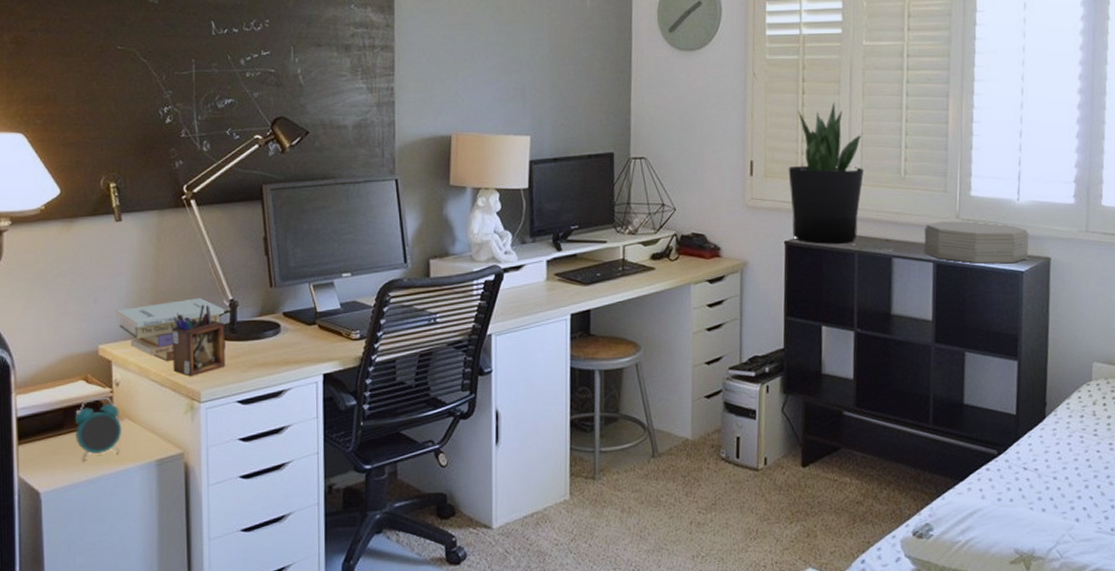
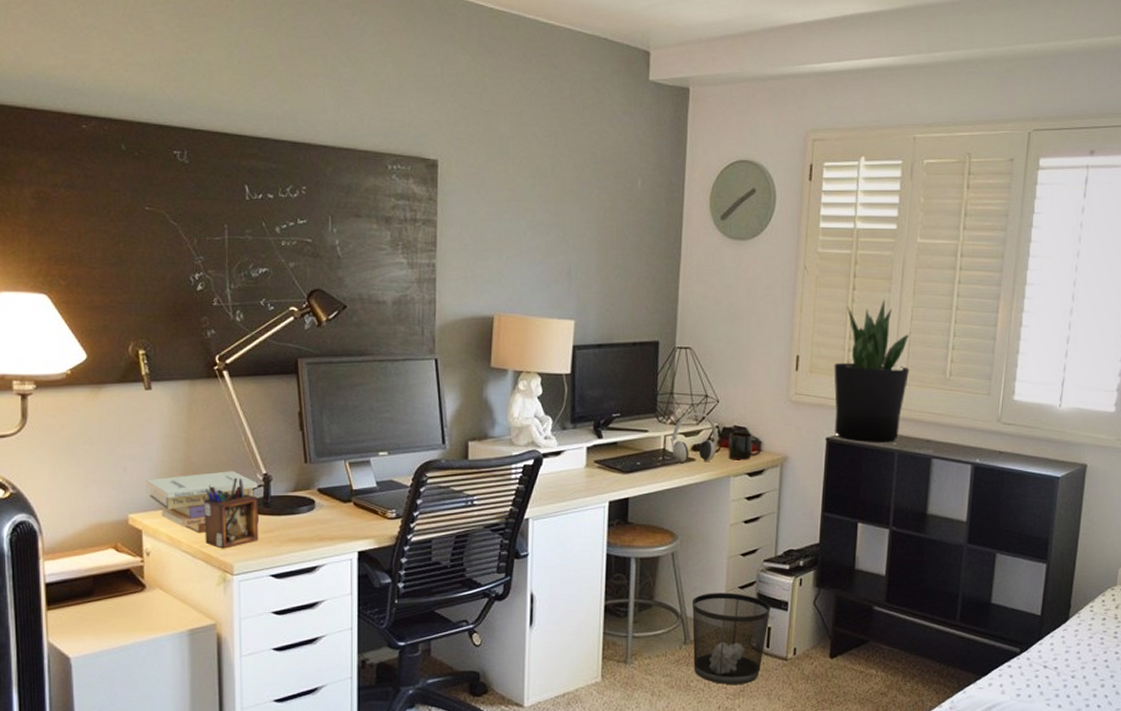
alarm clock: present [74,398,122,461] -> none [104,567,153,628]
headphones: none [629,221,678,272] -> present [671,412,719,462]
waste bin: none [658,402,738,498] -> present [691,593,770,684]
mug: none [687,238,721,268] -> present [728,431,762,460]
decorative box: present [924,221,1029,264] -> none [964,424,1068,469]

